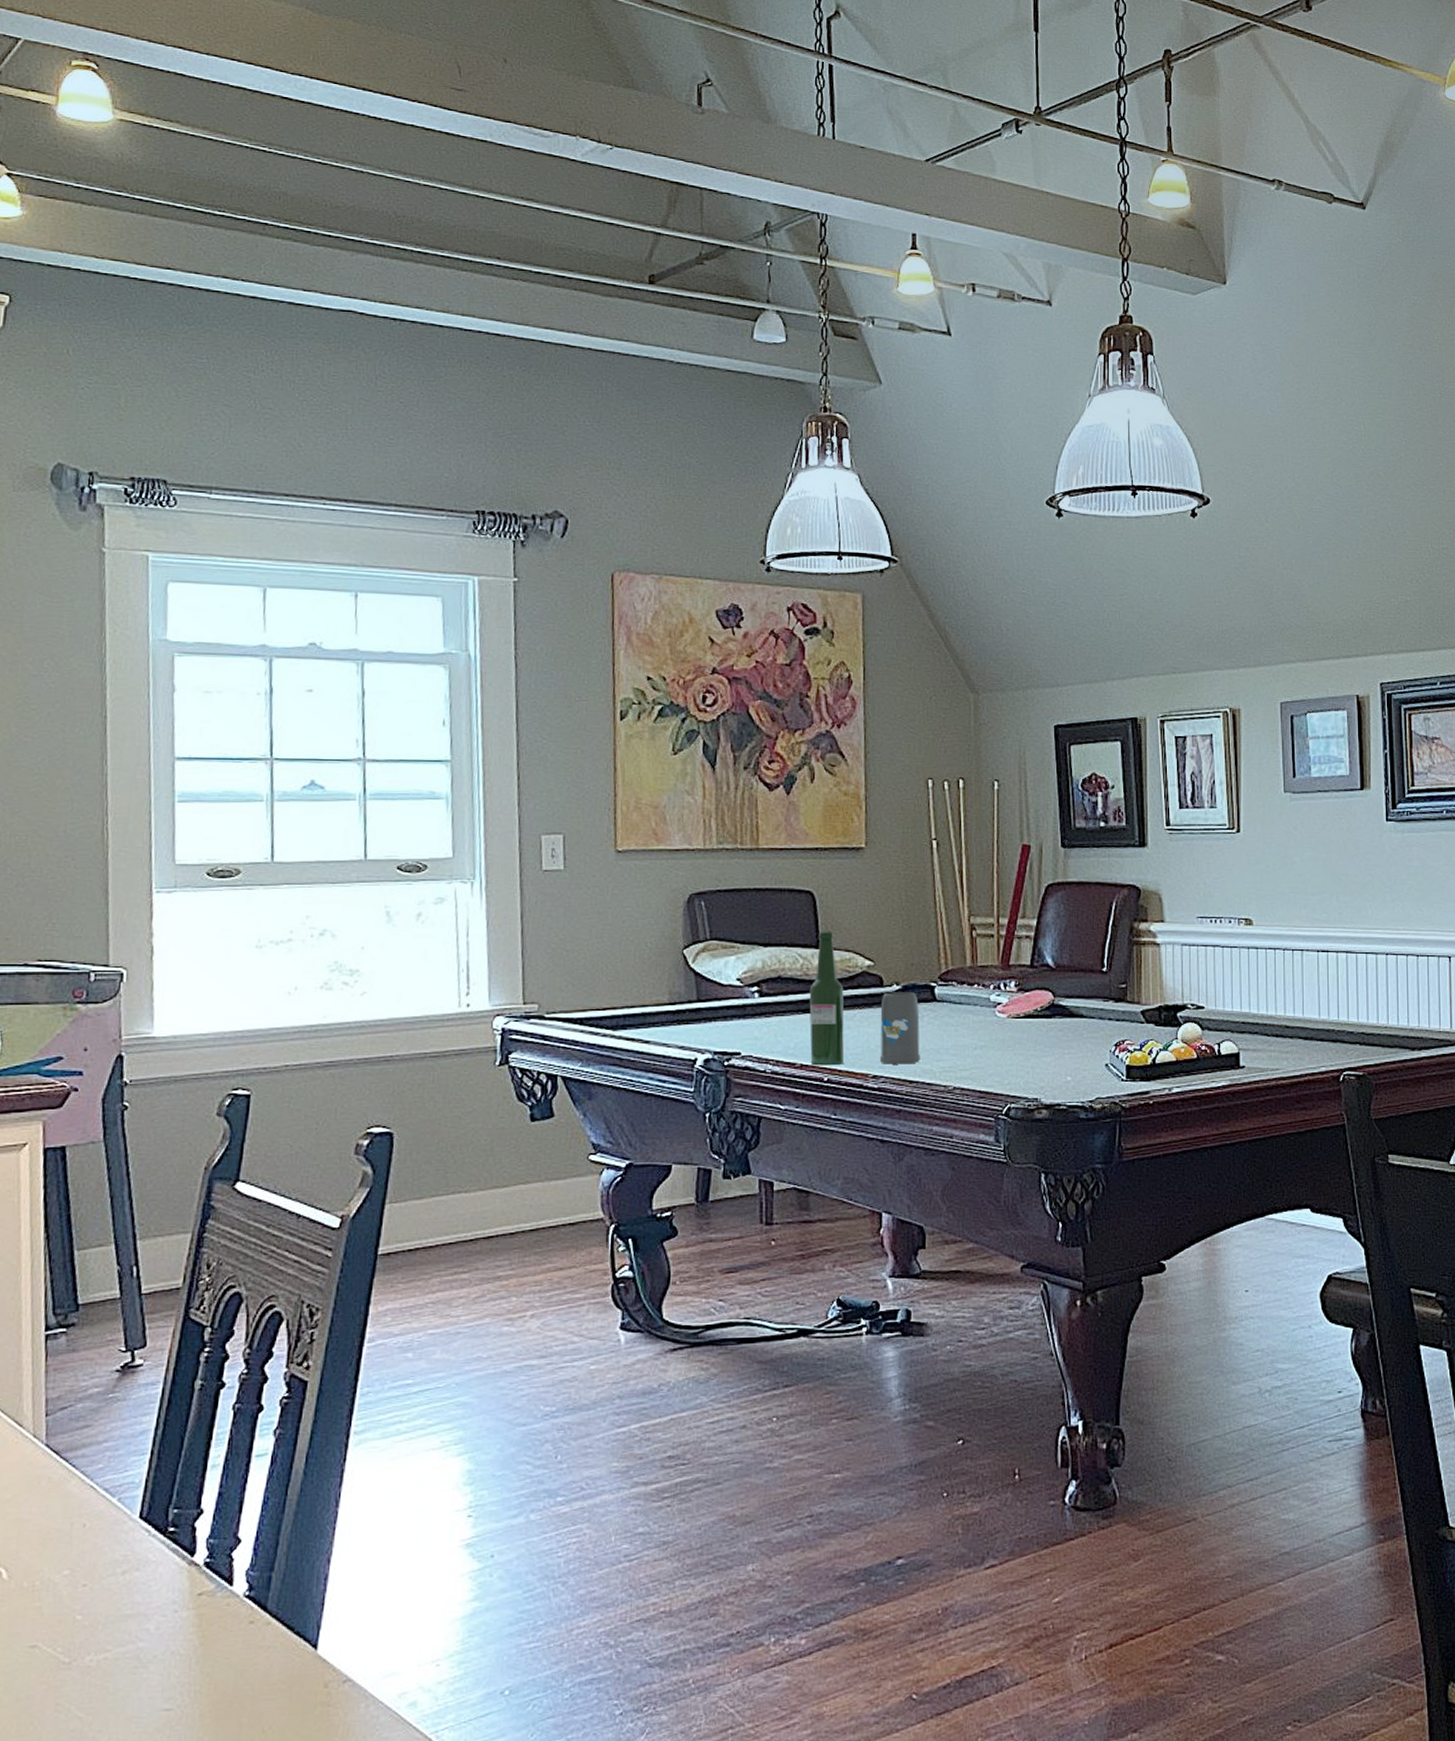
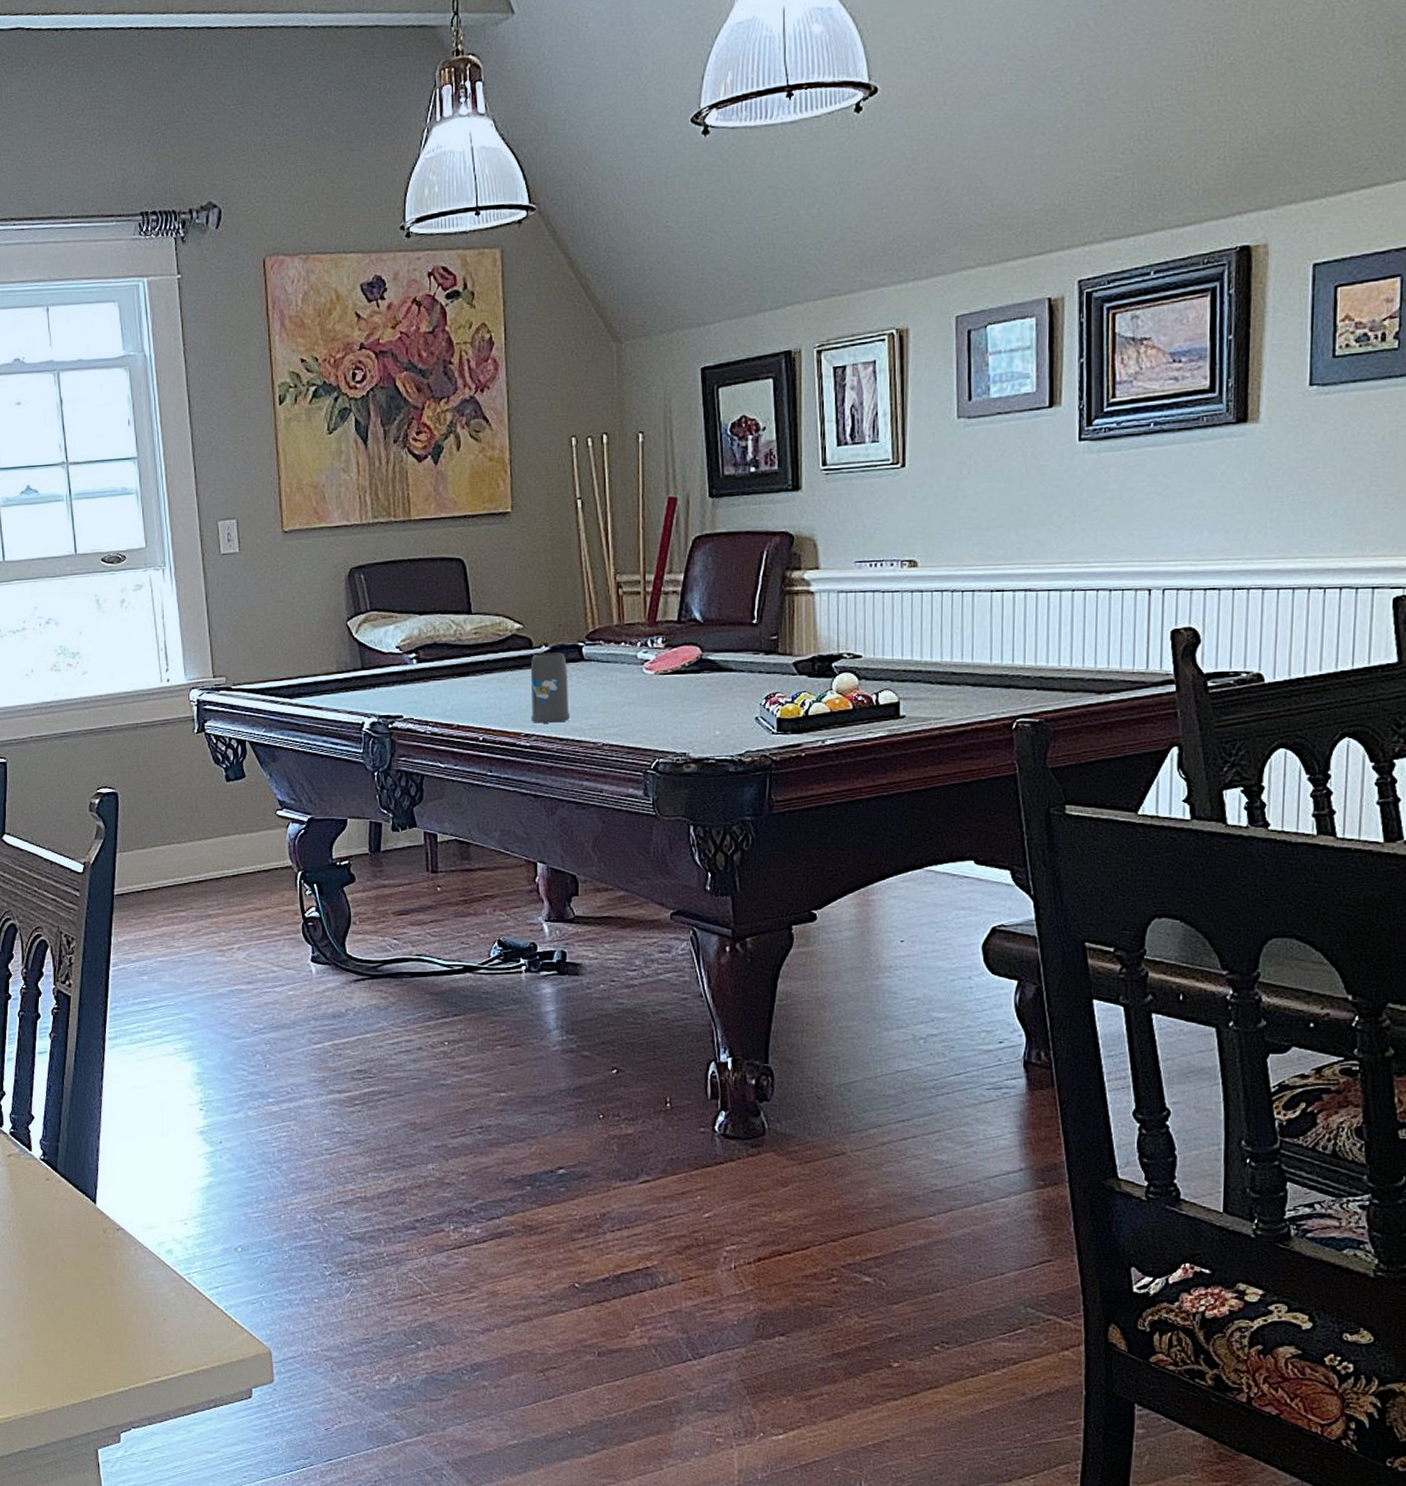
beer bottle: present [809,931,845,1066] -> none [463,596,498,727]

